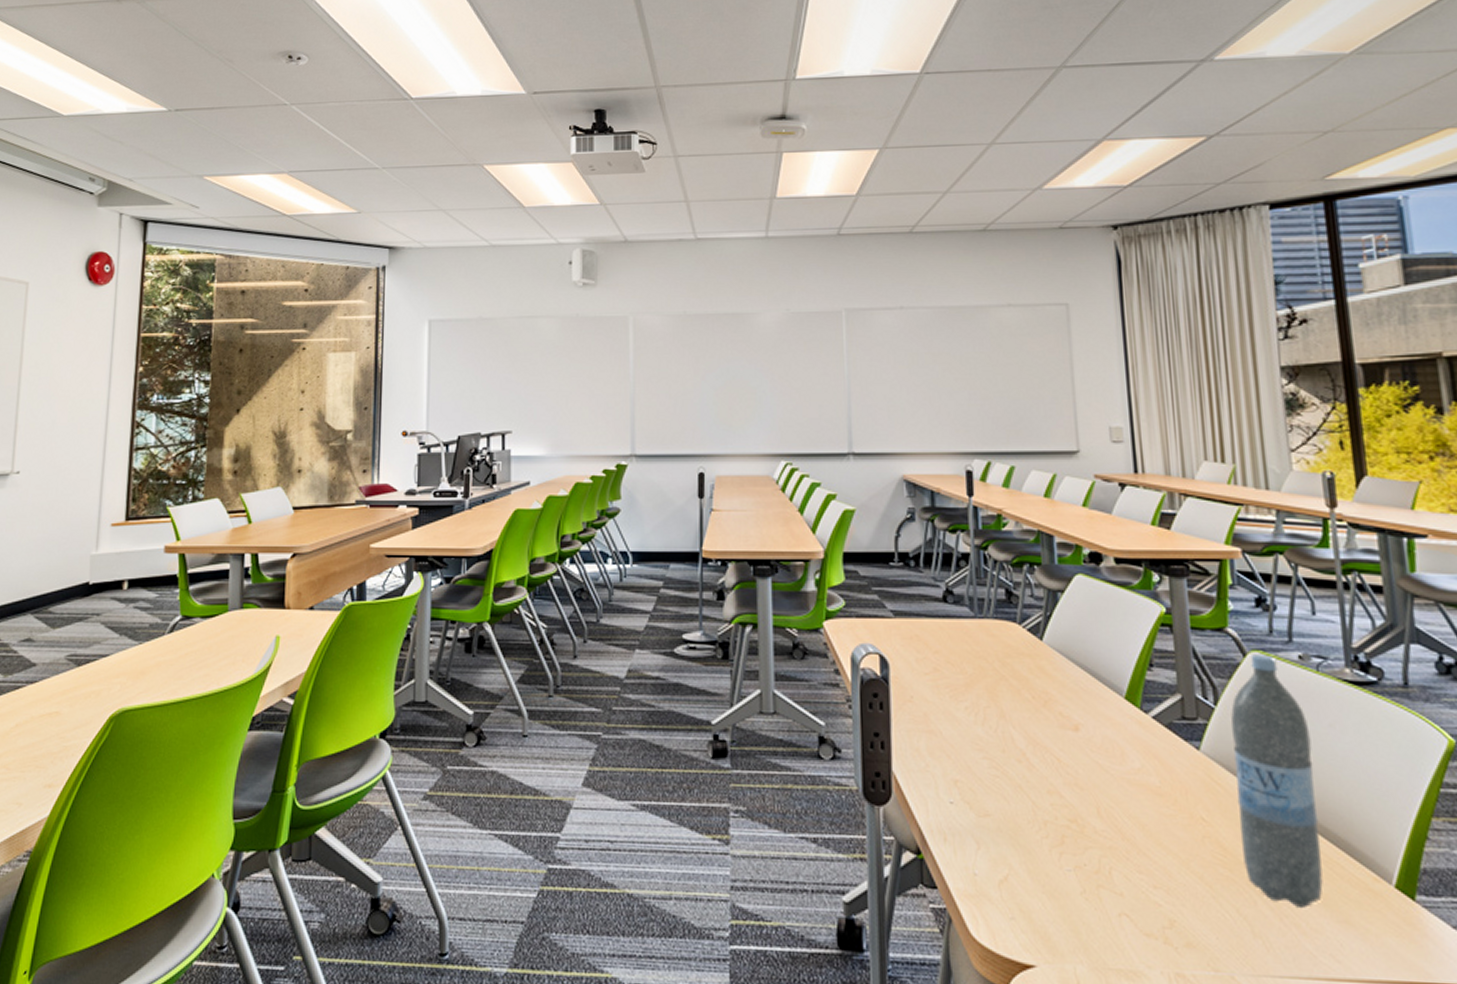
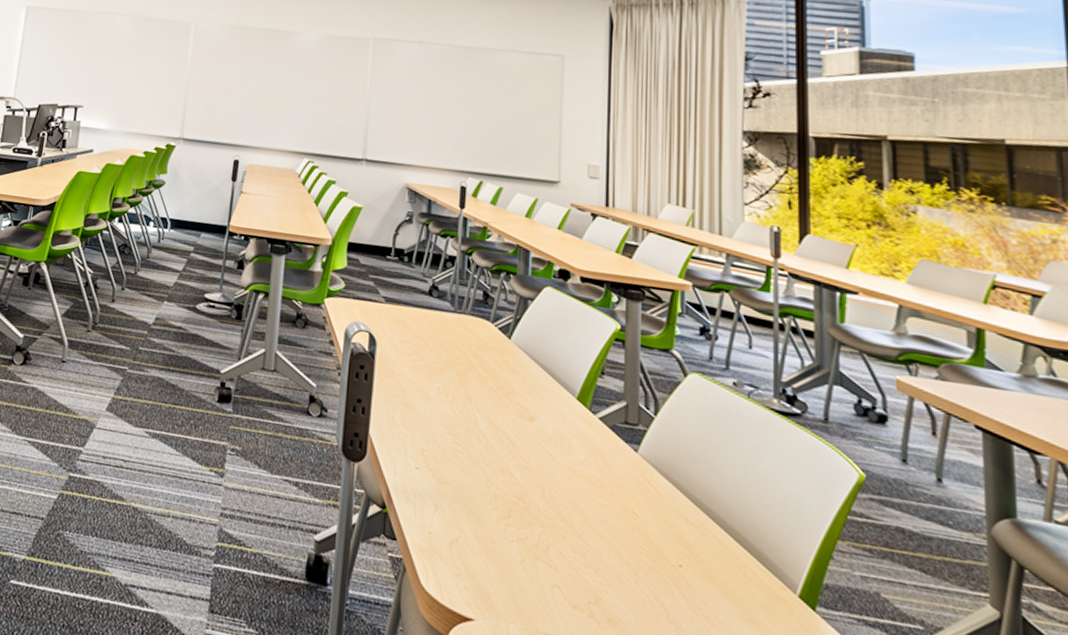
water bottle: present [1230,654,1323,908] -> none [665,375,737,603]

